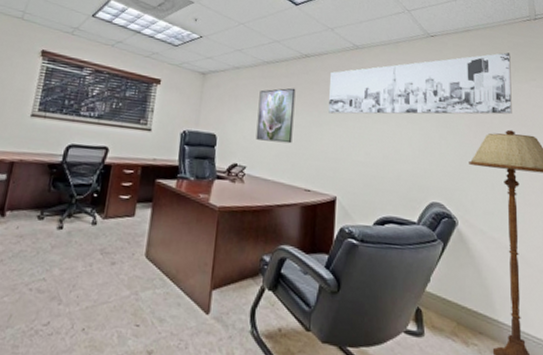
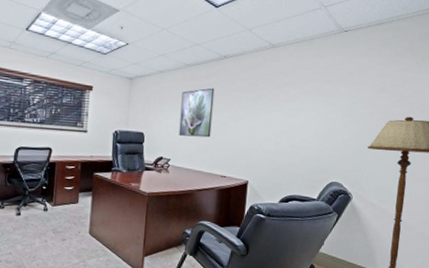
wall art: present [329,52,512,115] -> none [244,43,420,110]

